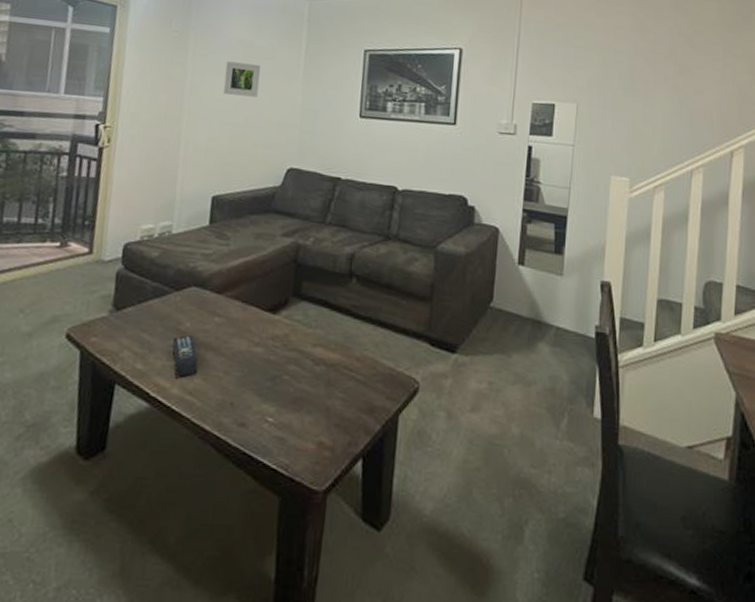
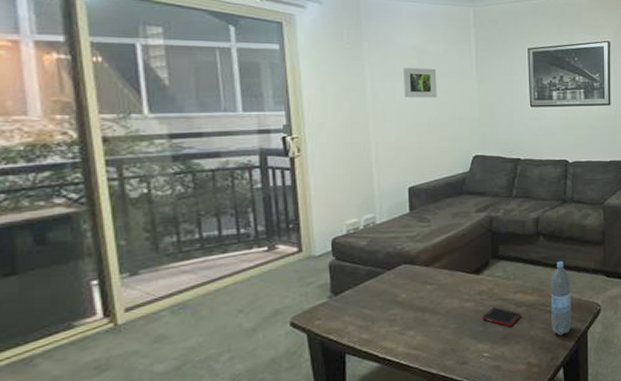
remote control: present [172,335,199,377] -> none [392,304,418,338]
cell phone: none [271,359,319,389] -> present [482,307,522,327]
water bottle: none [354,314,385,414] -> present [550,261,571,336]

